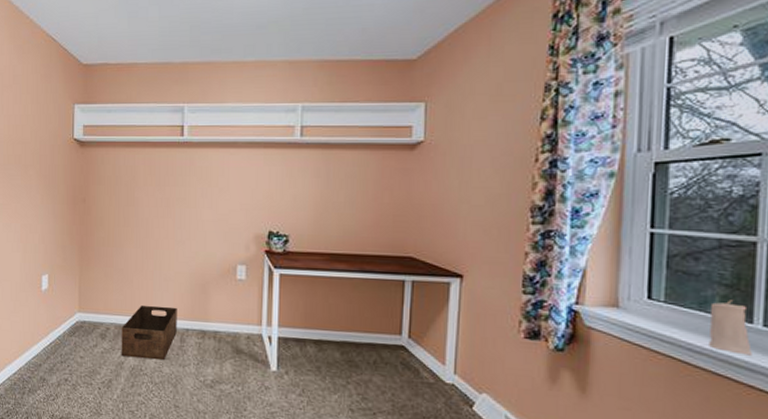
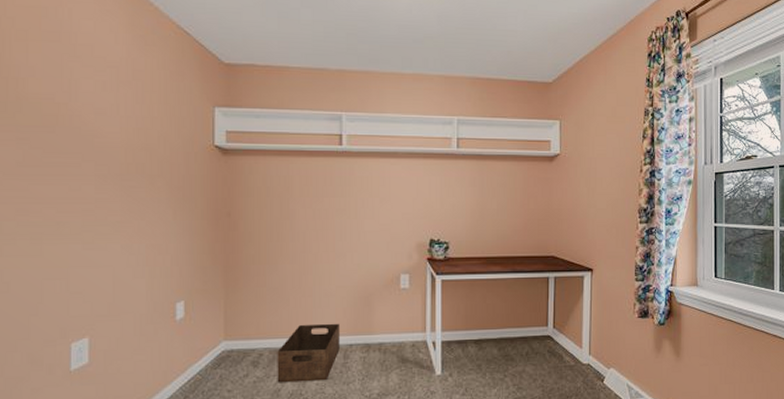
candle: present [707,300,754,357] -> none [750,274,775,314]

